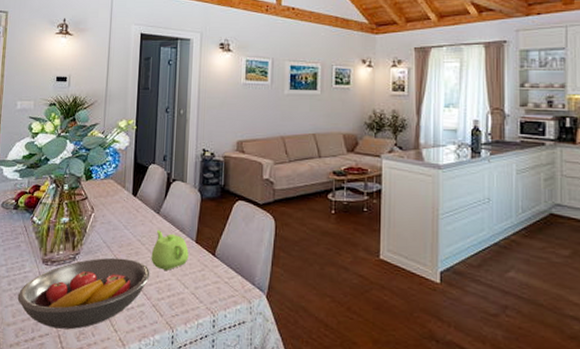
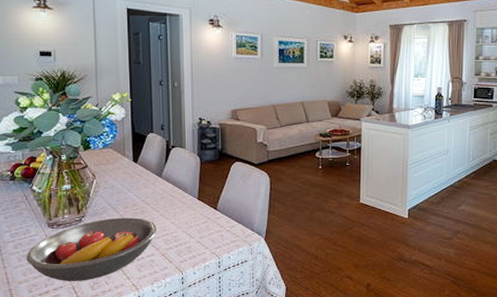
teapot: present [151,230,189,271] -> none [156,191,192,226]

